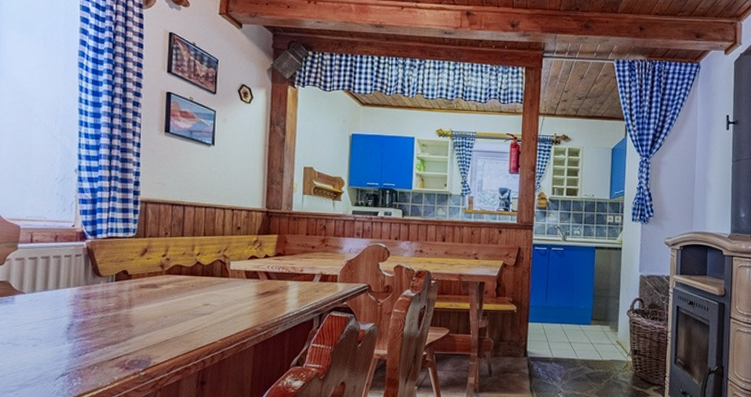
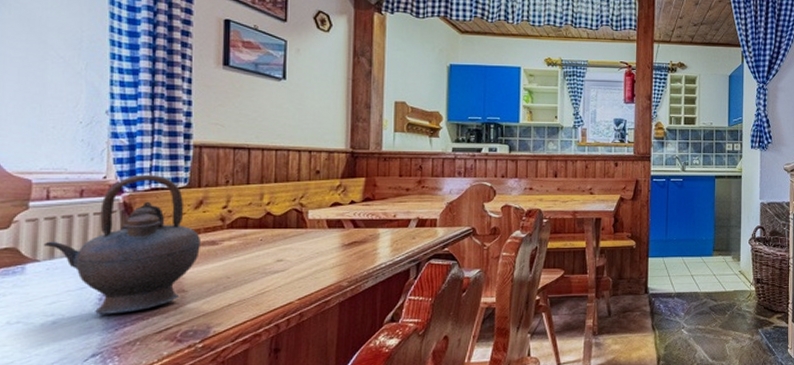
teapot: none [27,224,145,342] -> present [43,174,200,314]

